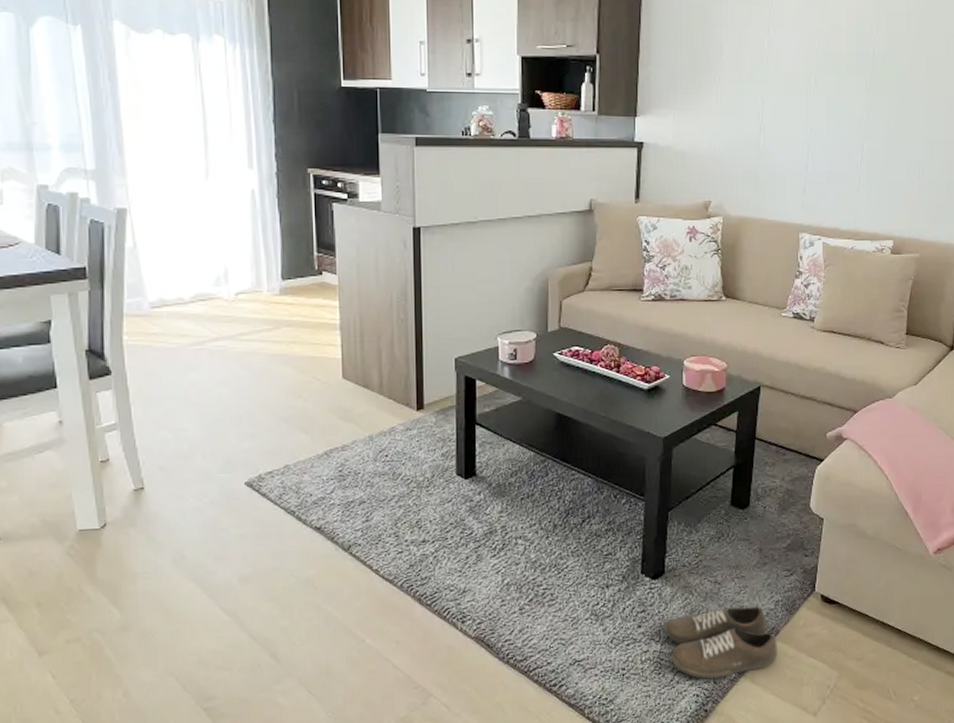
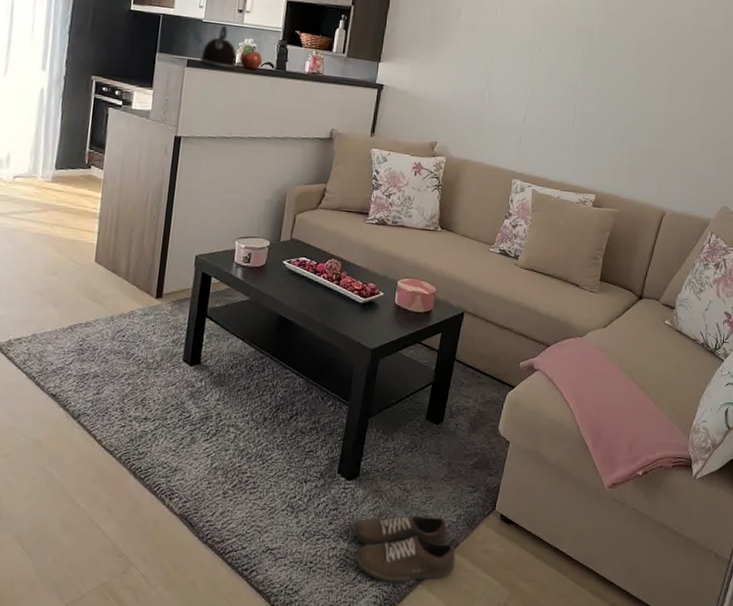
kettle: none [429,92,473,145] -> present [199,24,237,71]
fruit: none [475,113,502,143] -> present [240,44,263,72]

